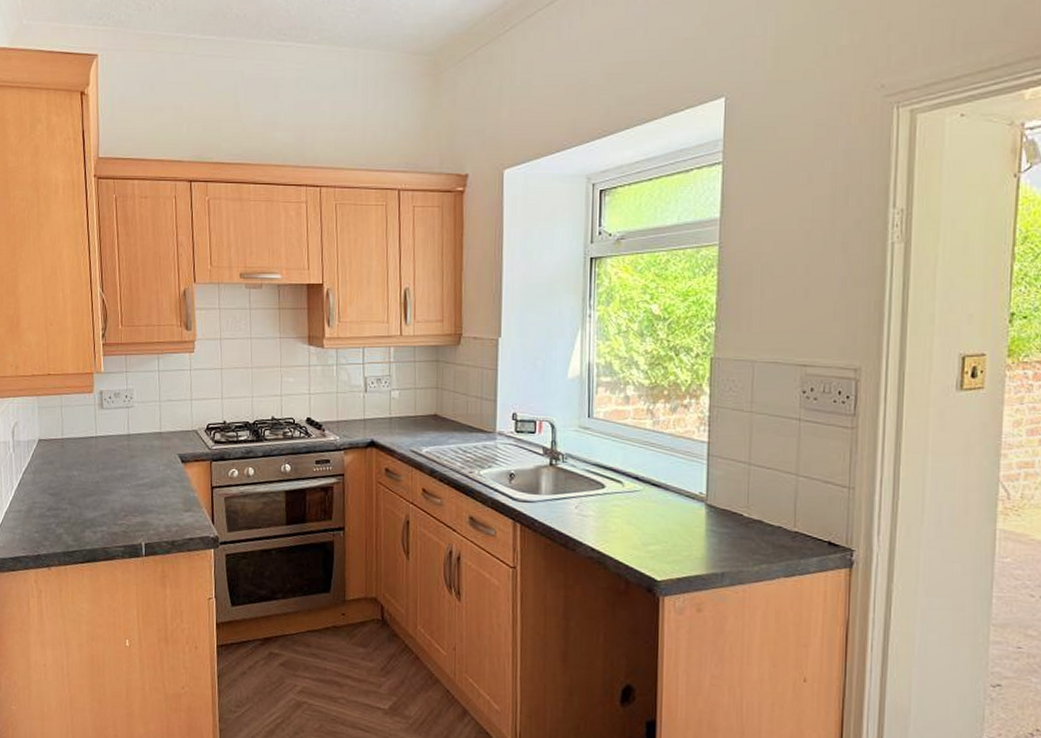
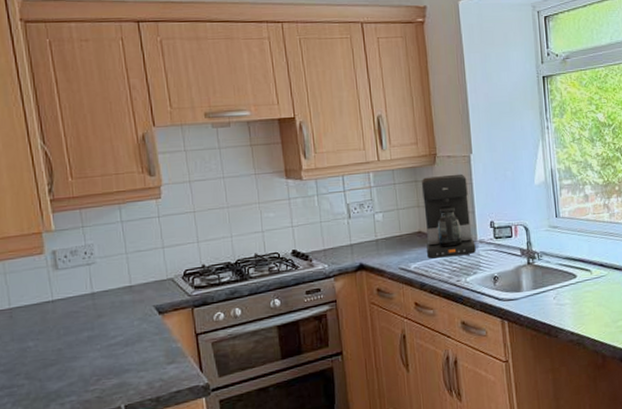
coffee maker: none [441,357,494,446] -> present [421,173,476,259]

